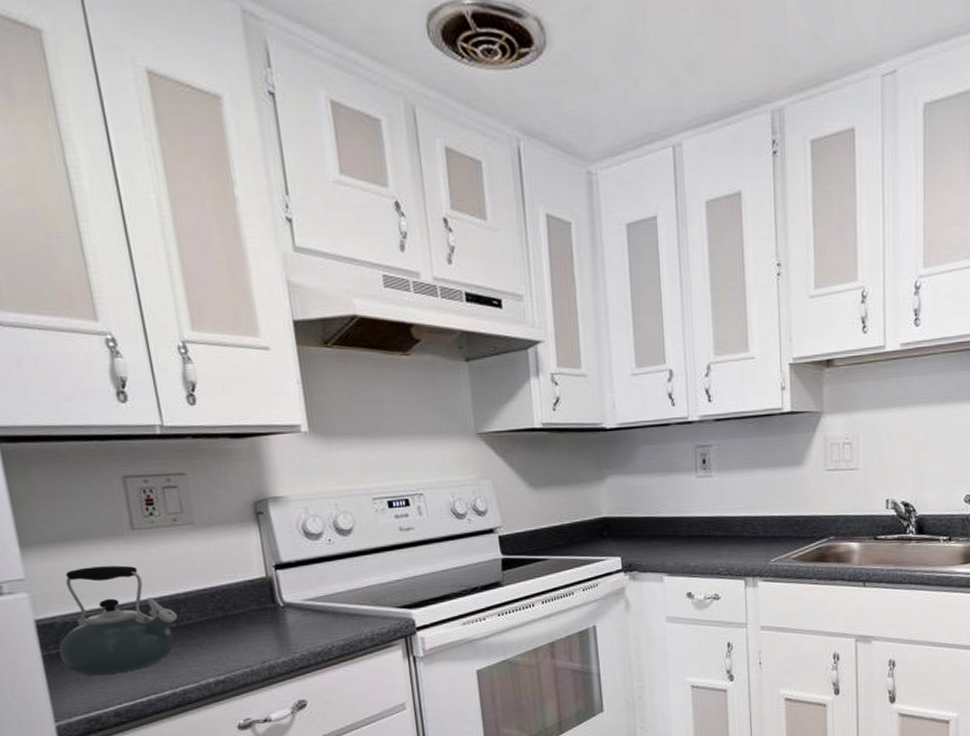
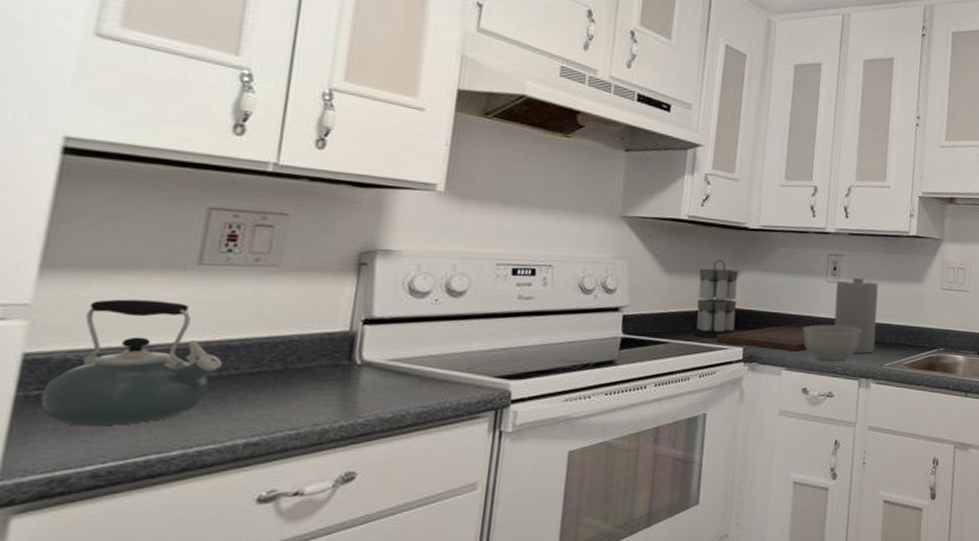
spice rack: none [564,466,611,551] -> present [694,259,739,339]
cutting board: none [592,526,687,557] -> present [716,323,808,352]
bowl: none [679,522,743,564] -> present [803,324,862,362]
paper towel holder: none [707,468,758,553] -> present [834,277,878,354]

